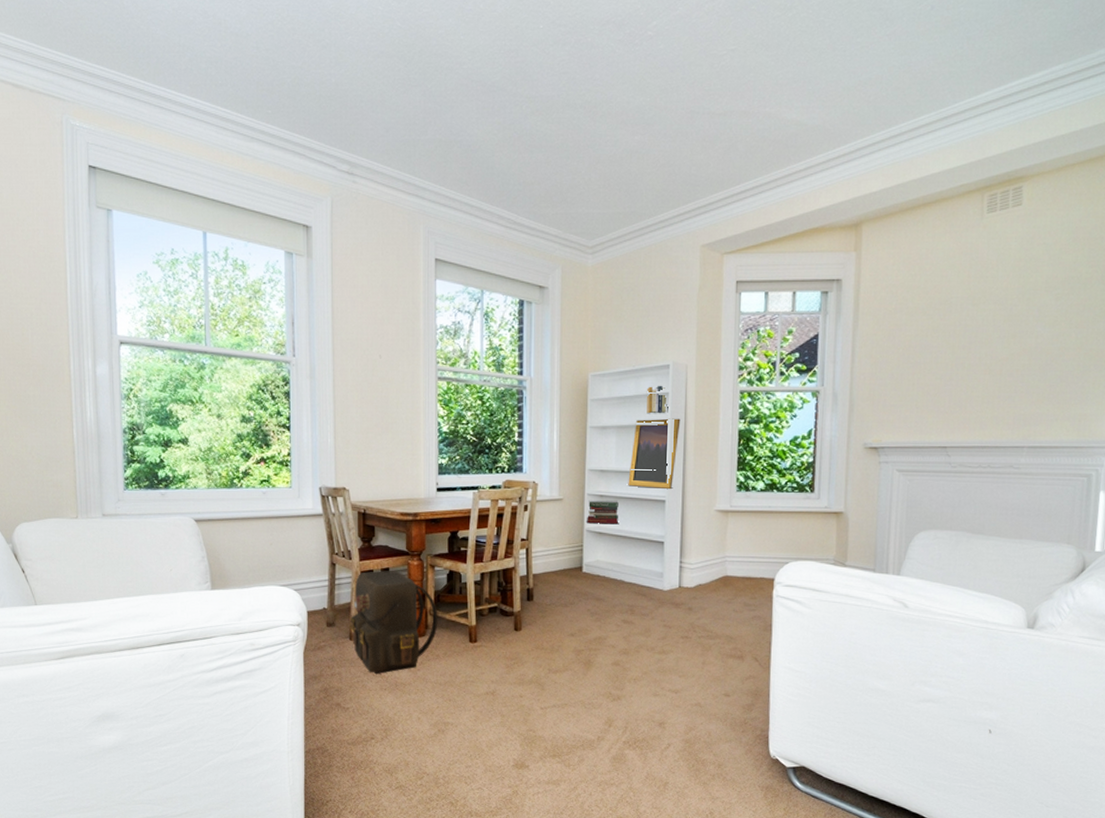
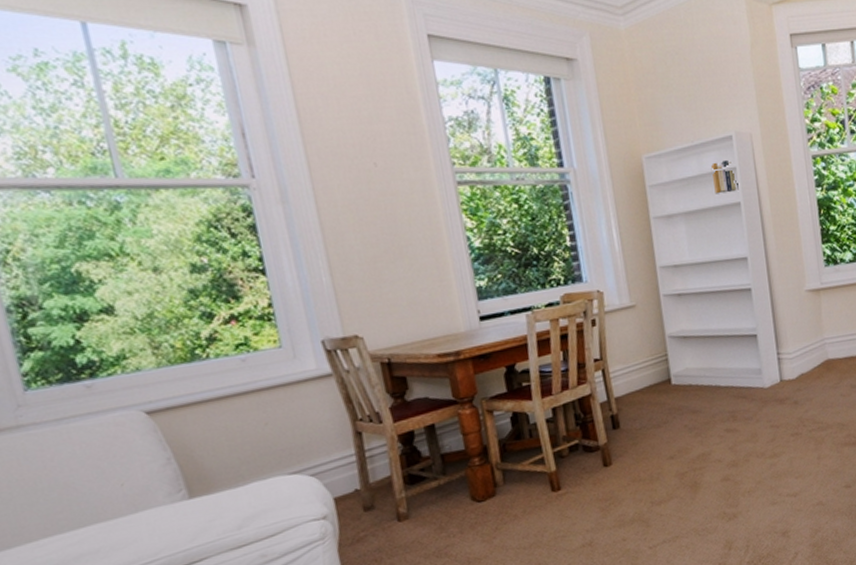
backpack: present [349,570,438,674] -> none [392,426,510,555]
books: present [587,499,619,525] -> none [666,296,703,329]
picture frame: present [628,418,681,490] -> none [704,194,756,279]

